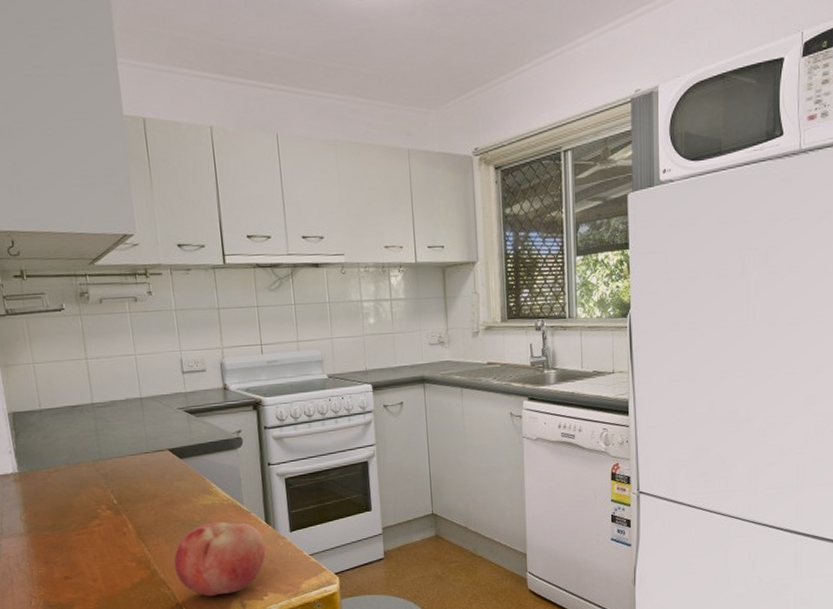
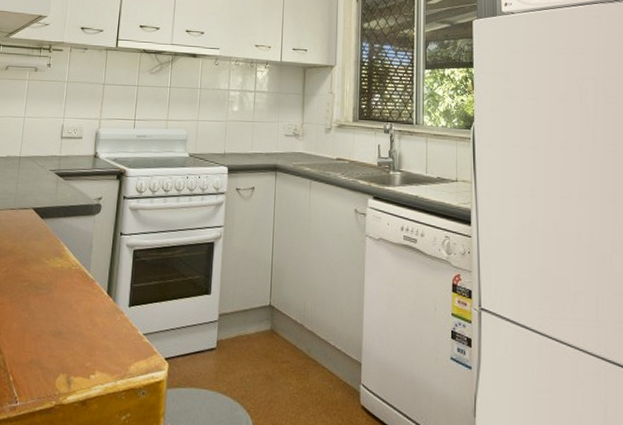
fruit: present [174,522,266,596] -> none [11,287,103,367]

